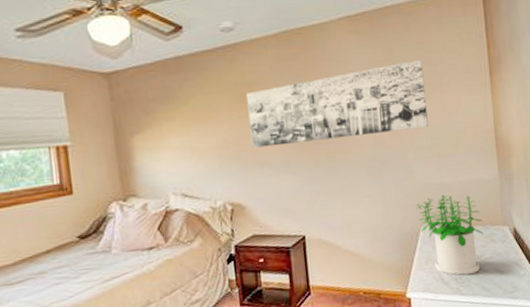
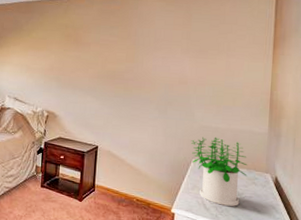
wall art: present [247,59,428,148] -> none [70,27,215,82]

